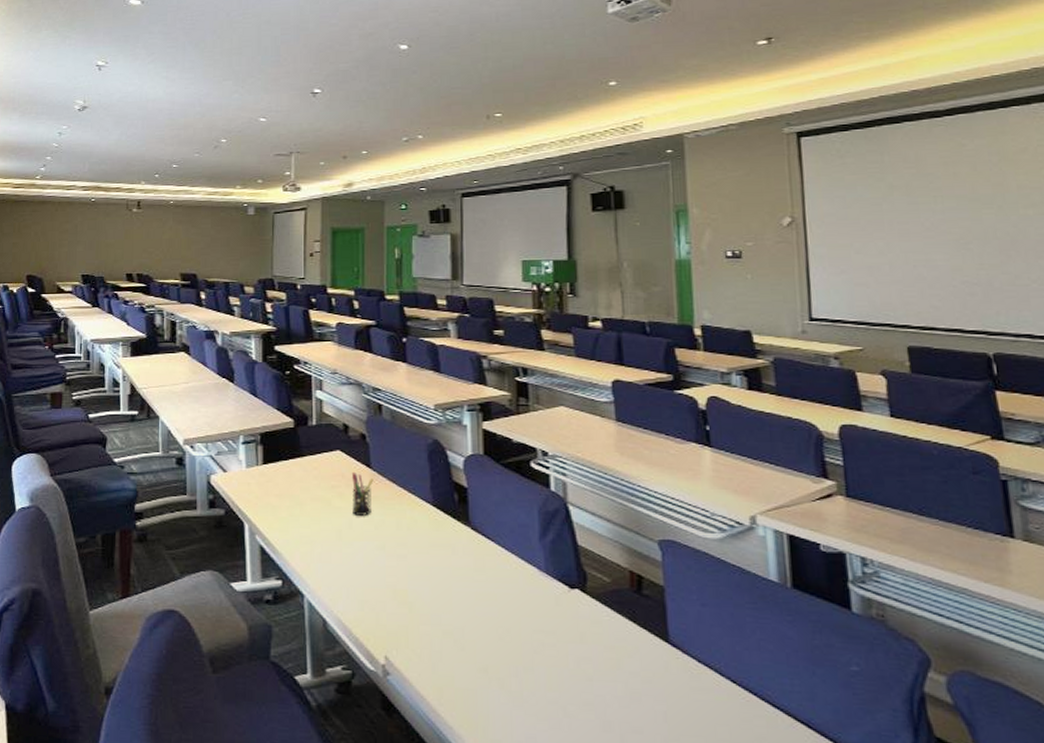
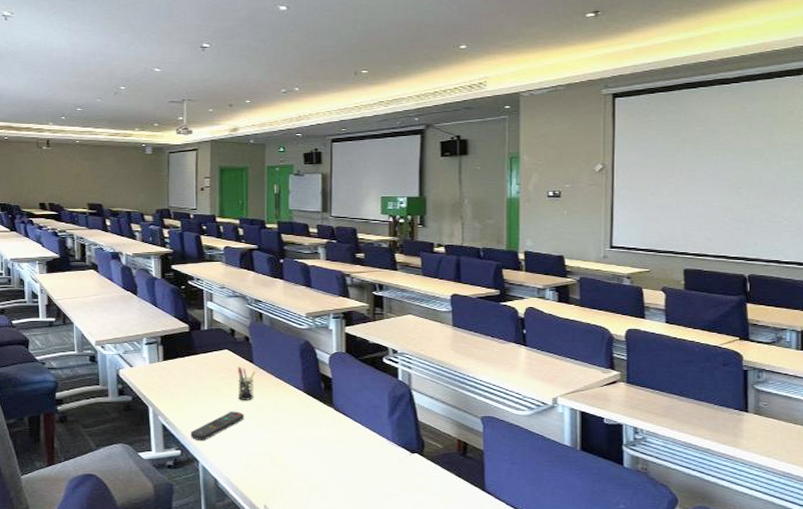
remote control: none [294,529,360,569] -> present [191,411,244,441]

